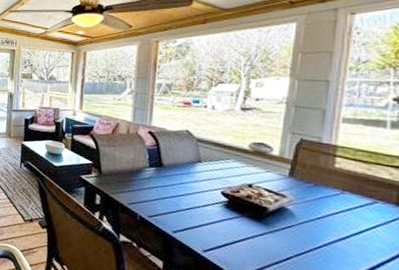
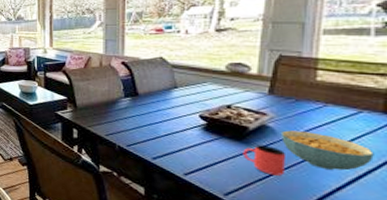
cup: none [261,226,304,261] -> present [243,145,287,176]
cereal bowl: none [300,214,388,261] -> present [282,130,374,171]

